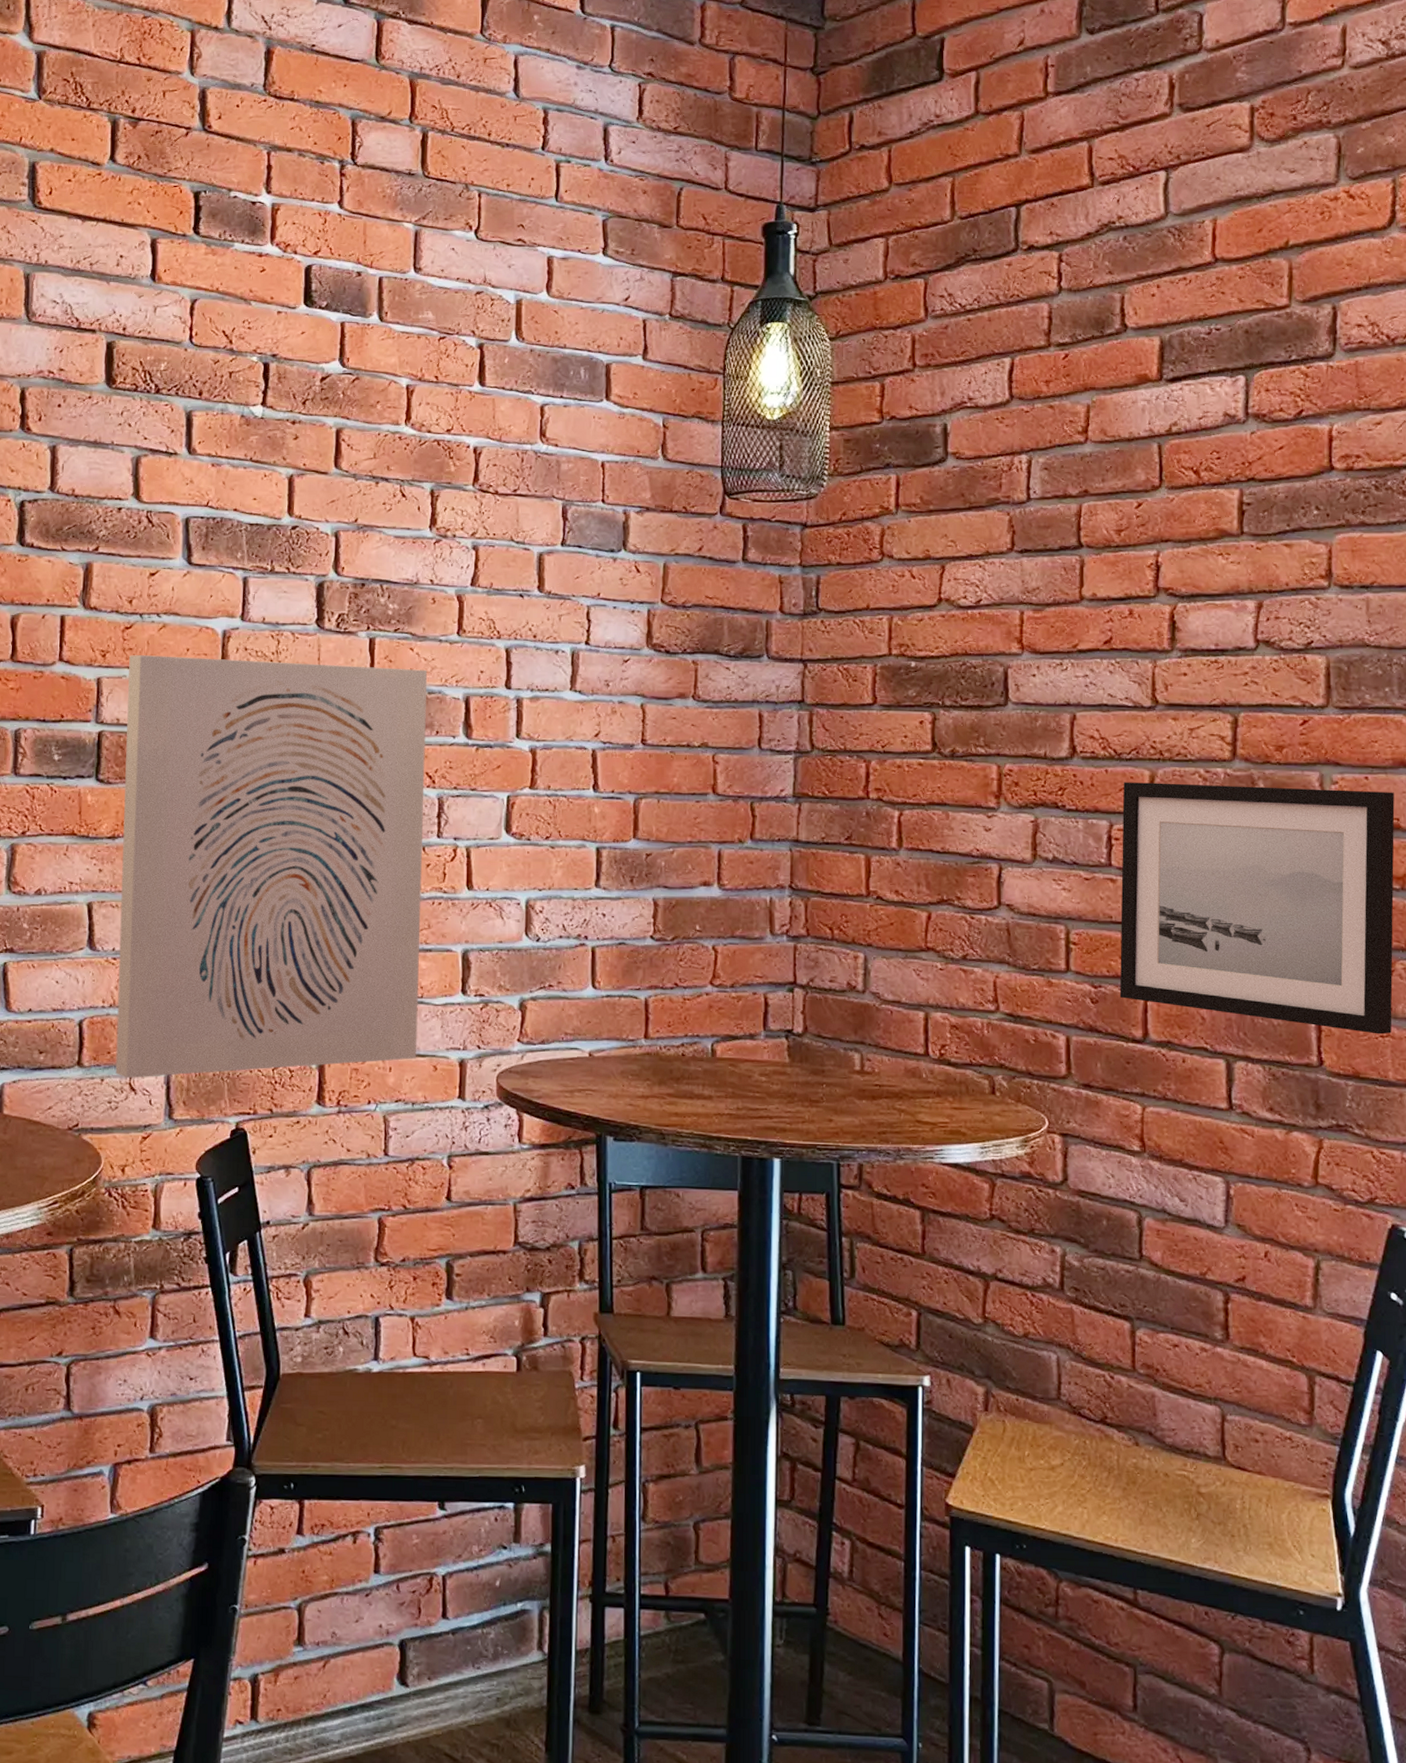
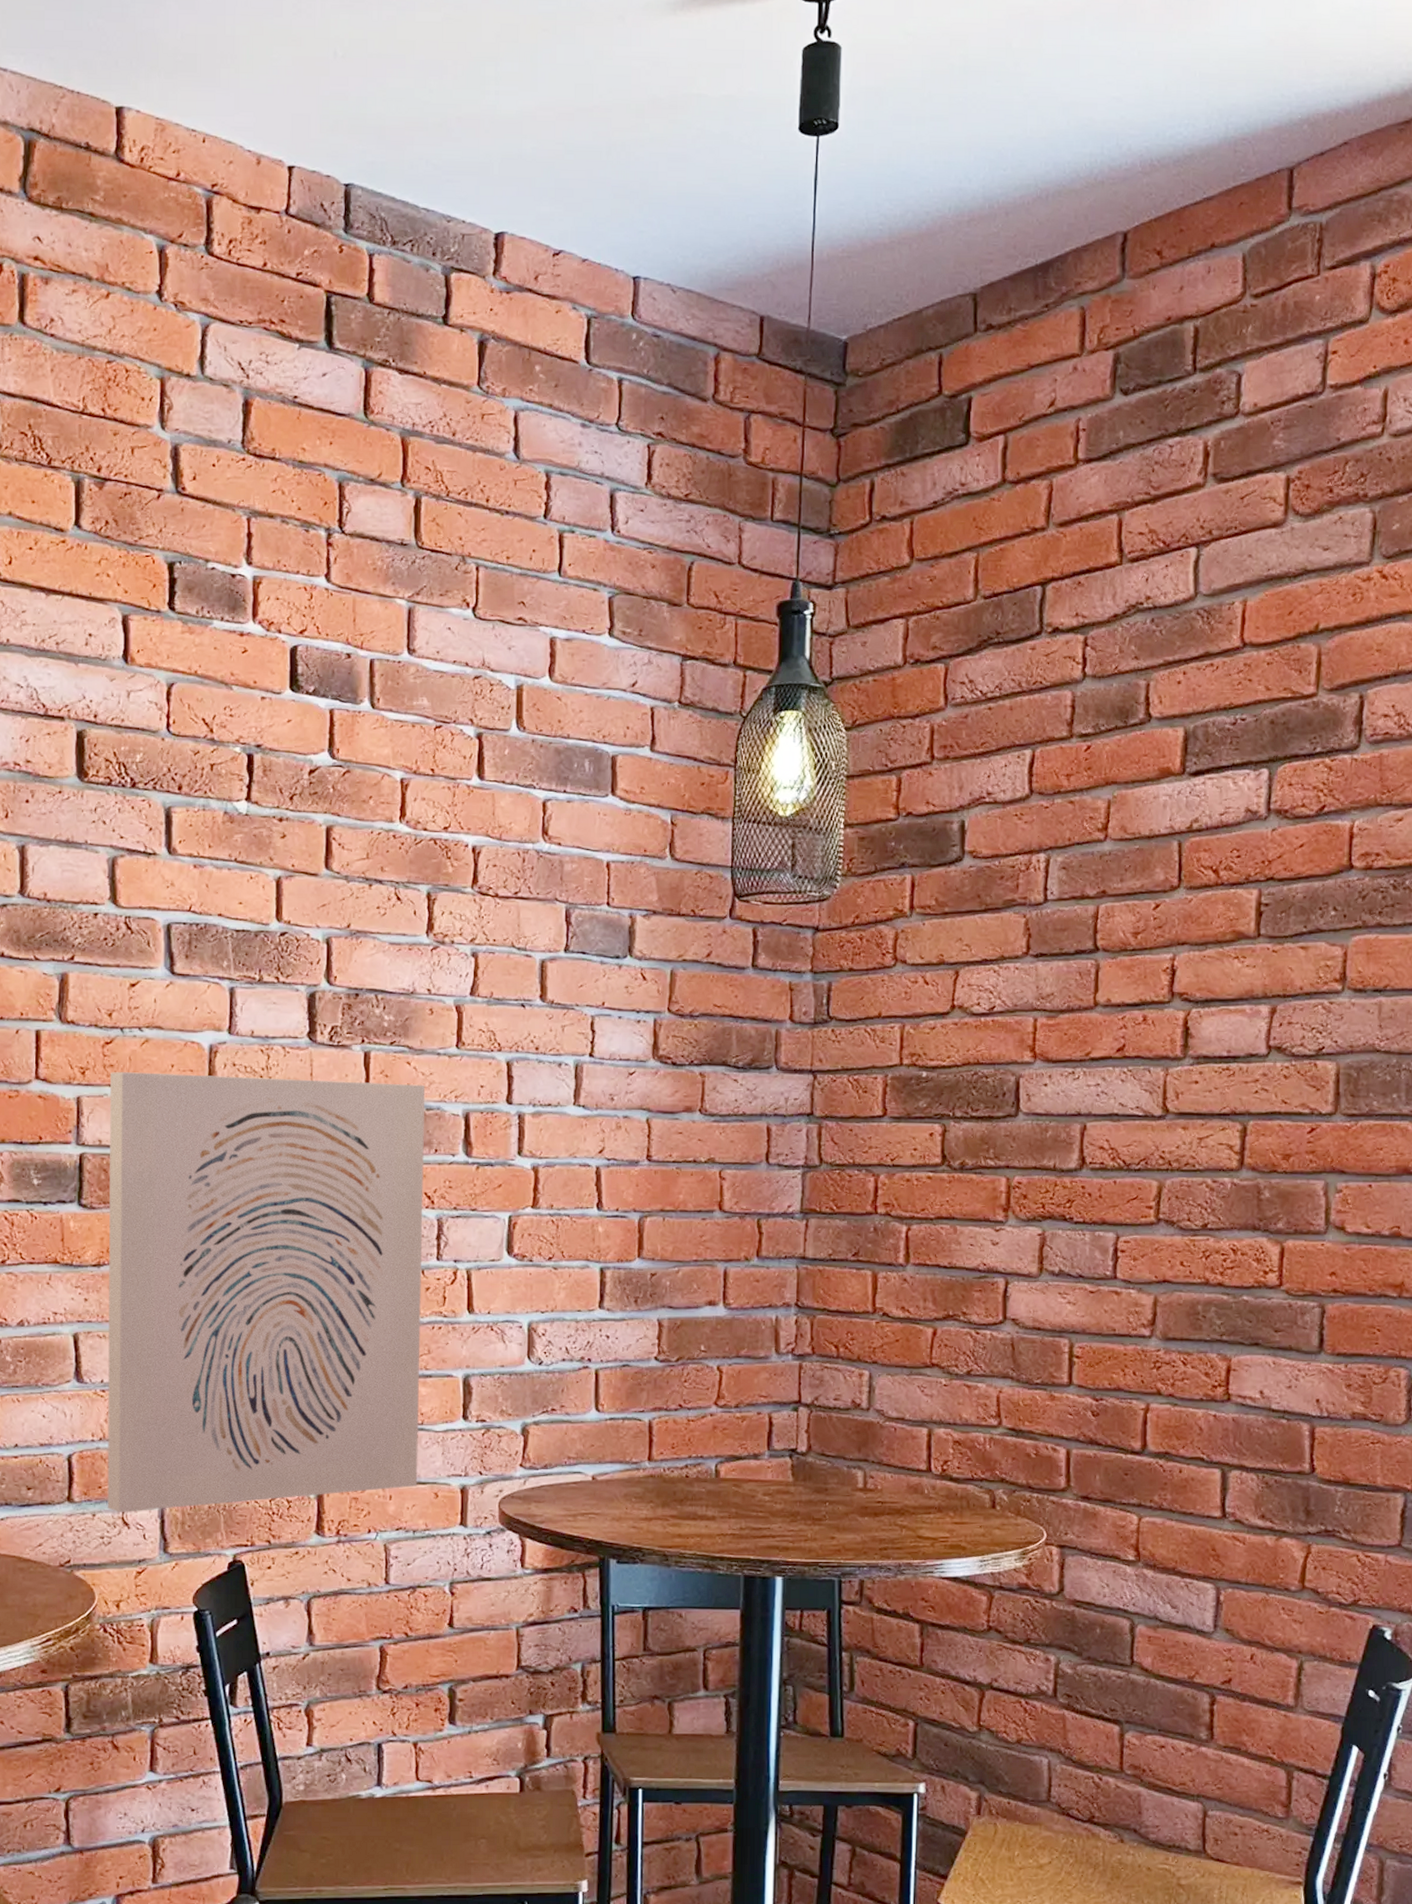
wall art: present [1119,782,1395,1035] -> none [1120,1193,1396,1441]

